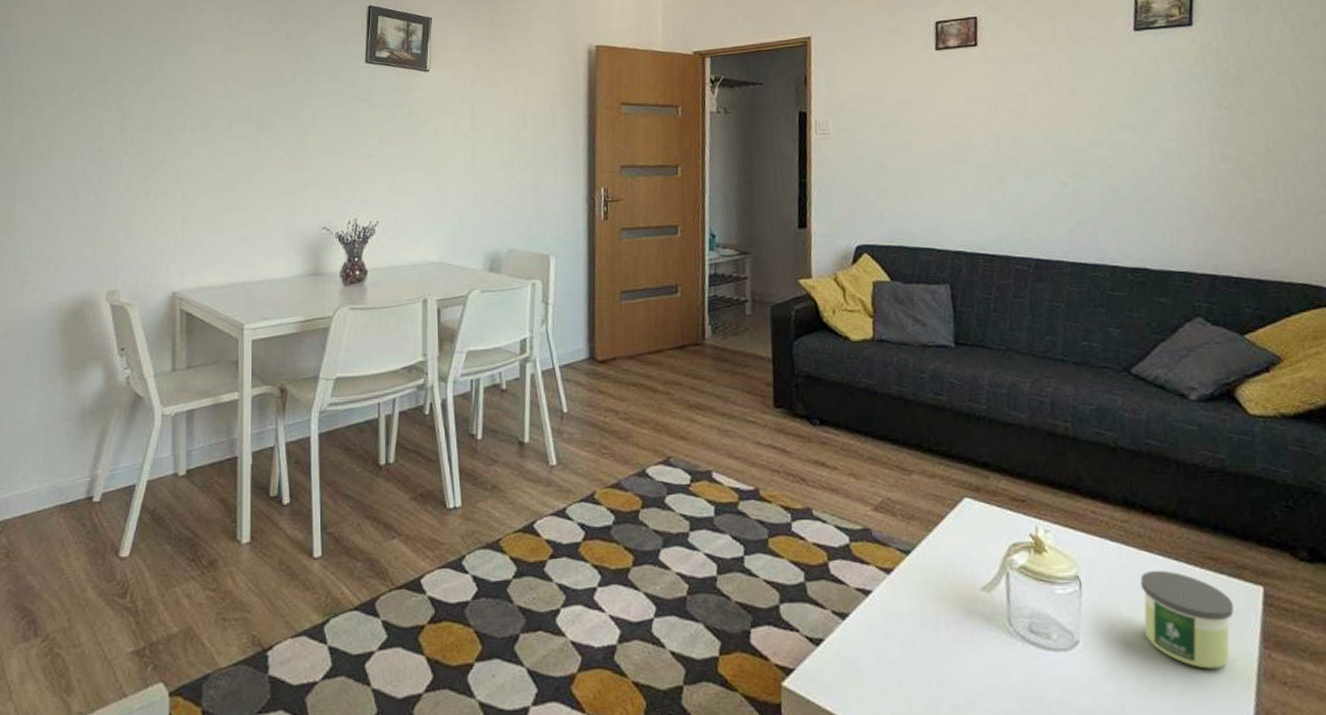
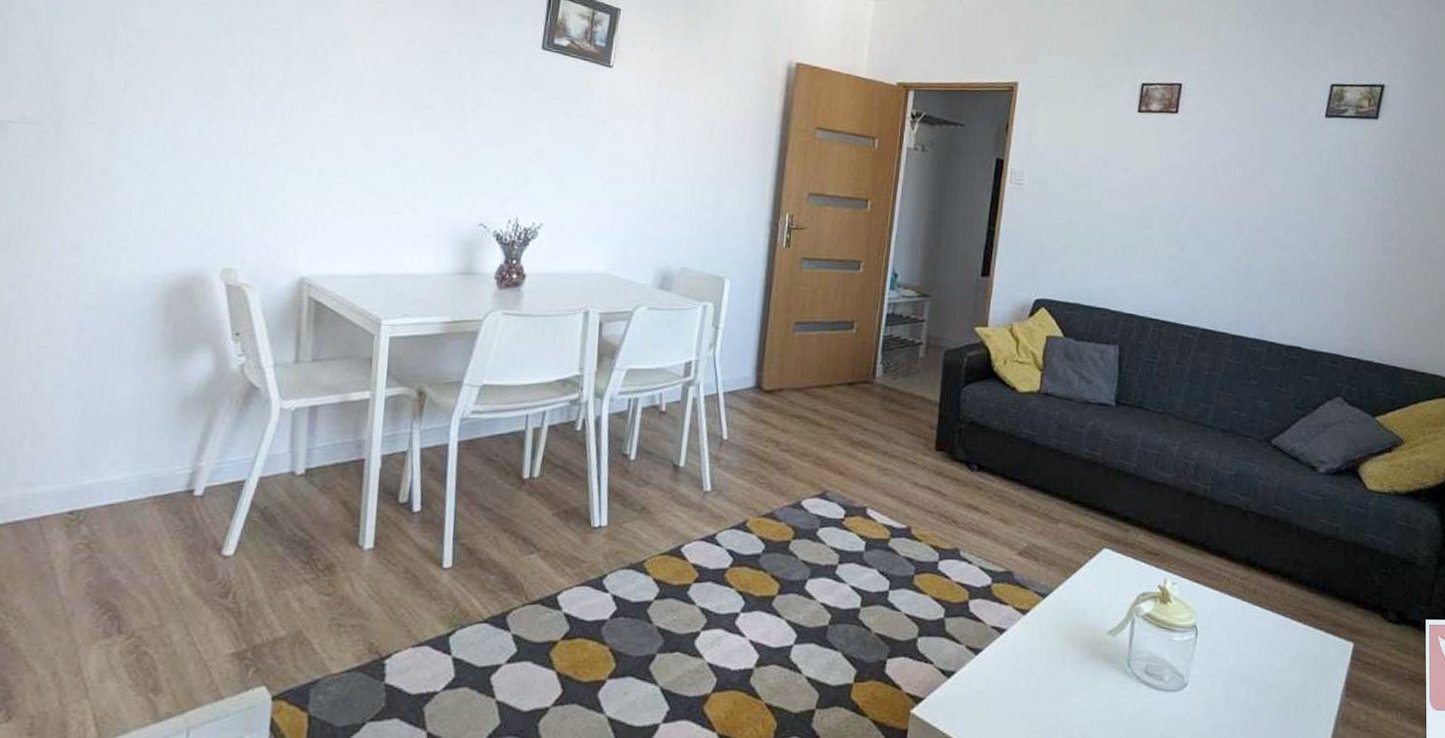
candle: present [1140,570,1234,669] -> none [1247,623,1326,713]

